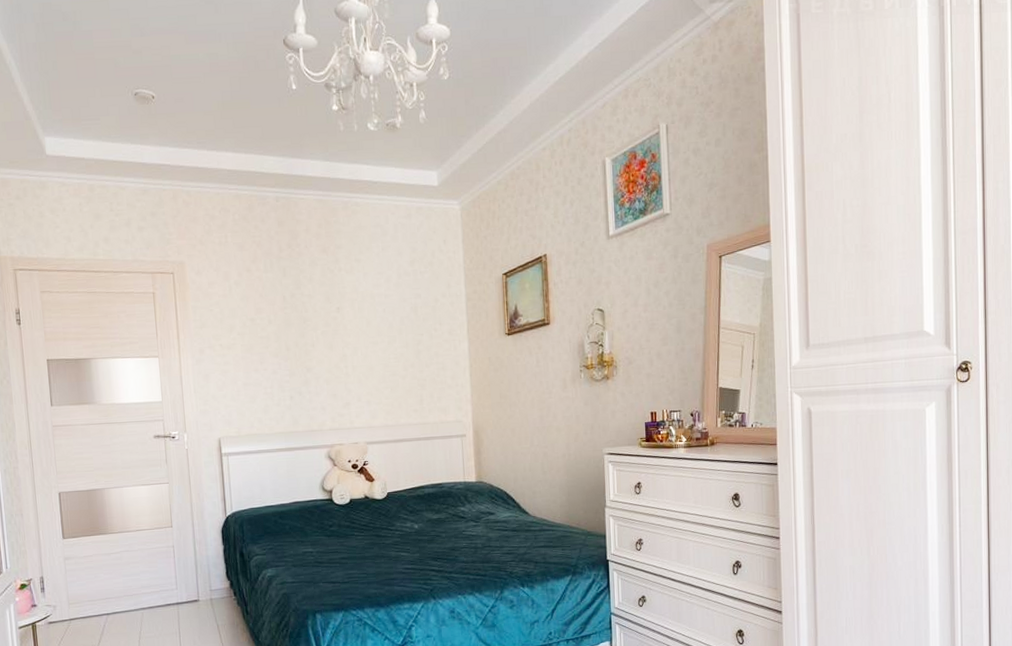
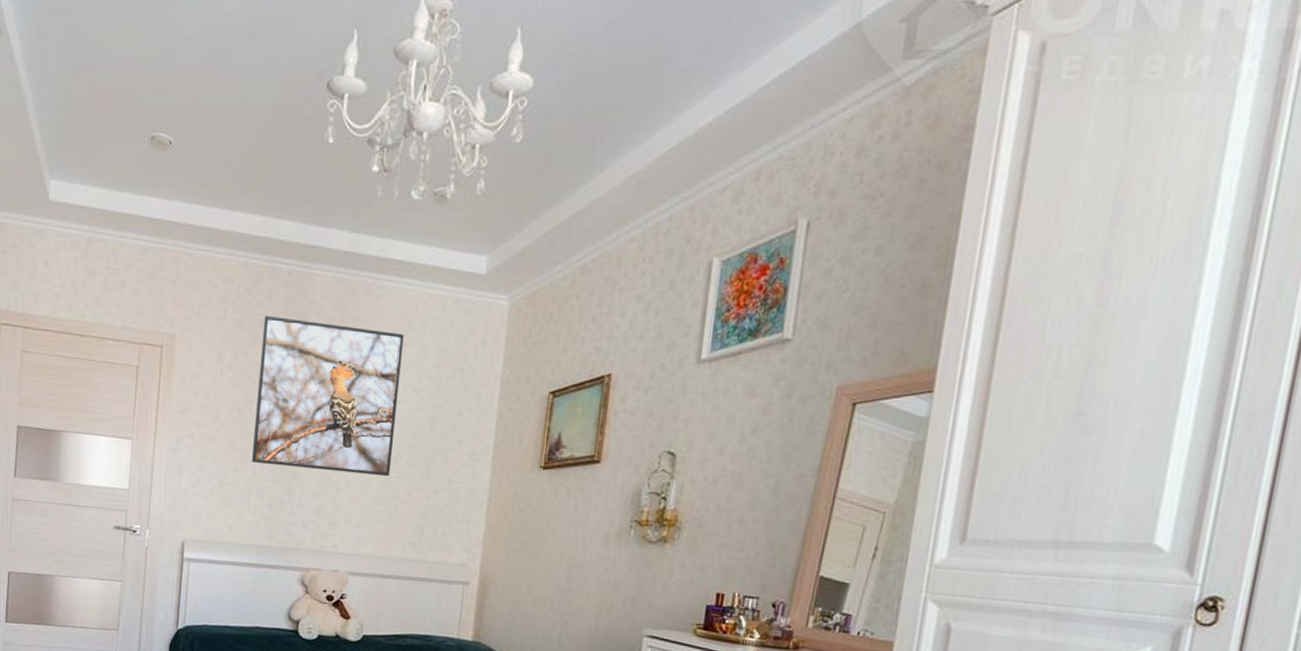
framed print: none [260,237,388,363] -> present [252,316,404,477]

